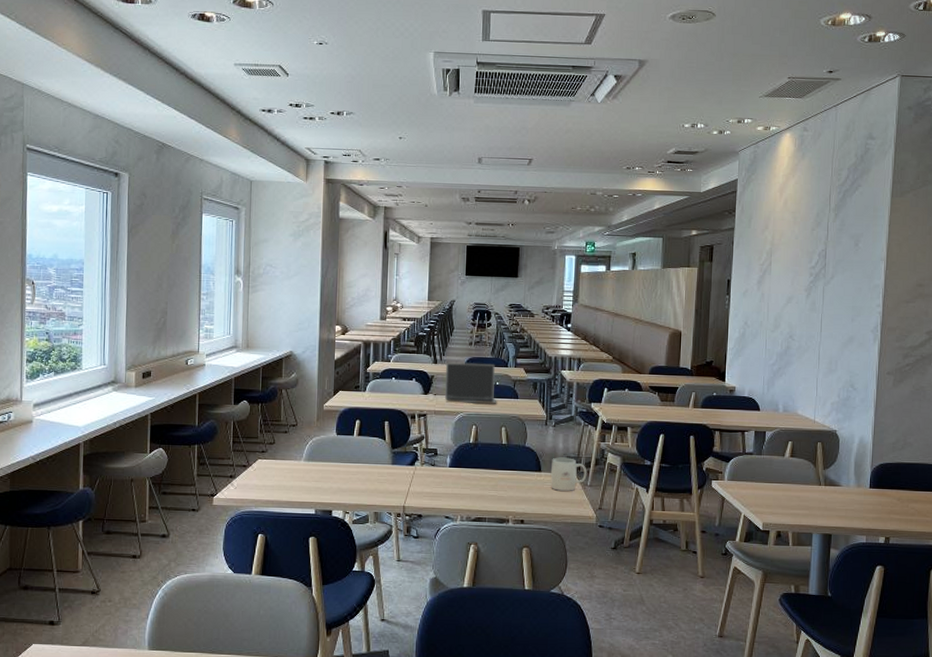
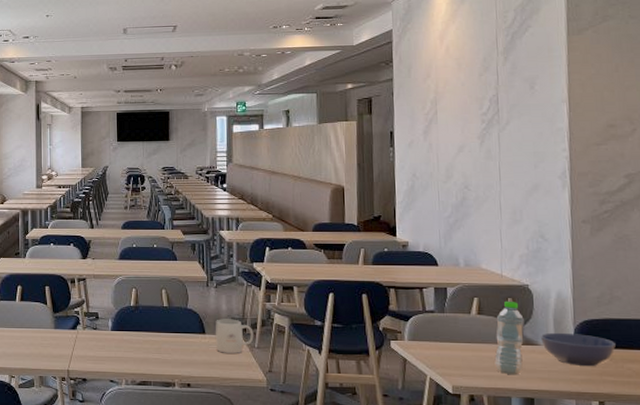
laptop: present [445,362,497,405] -> none [103,226,156,268]
water bottle: none [801,444,830,513] -> present [494,300,525,375]
bowl: none [842,474,904,505] -> present [540,332,615,366]

